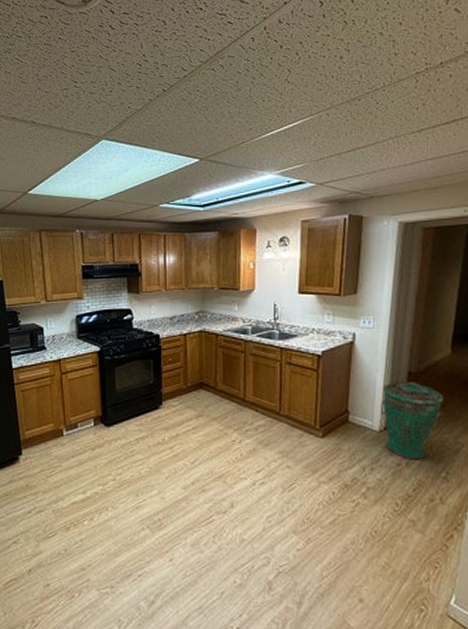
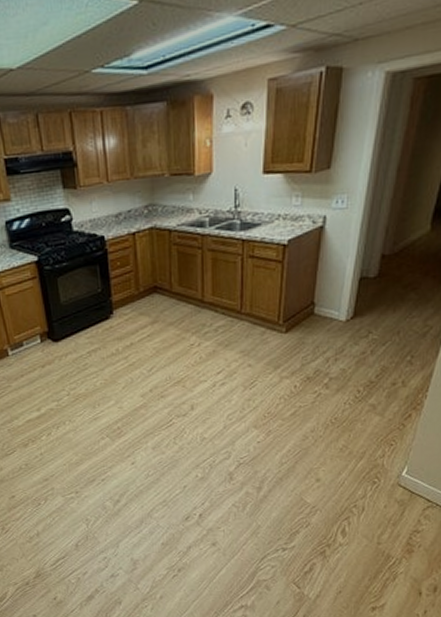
trash can: present [380,381,444,460] -> none [348,265,417,347]

